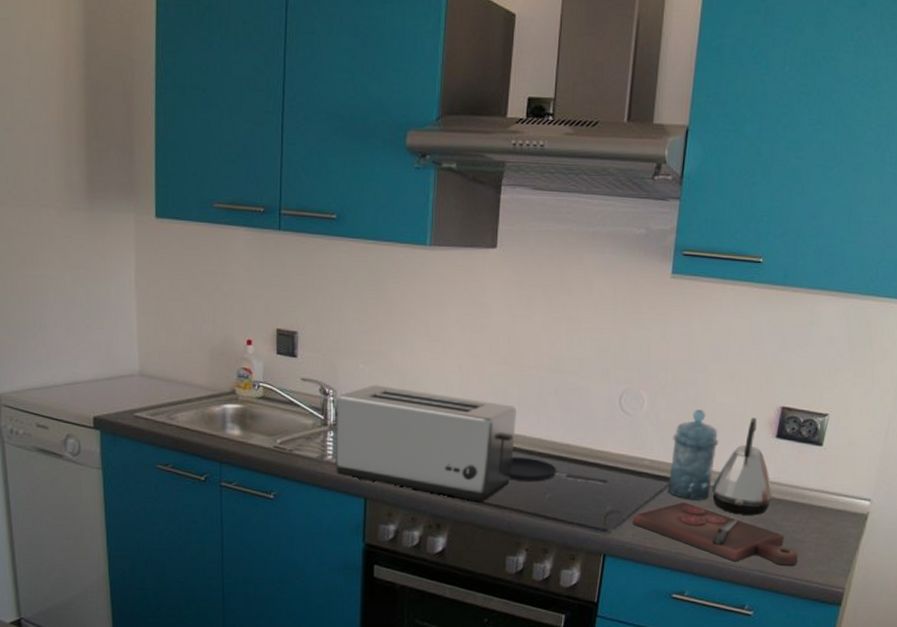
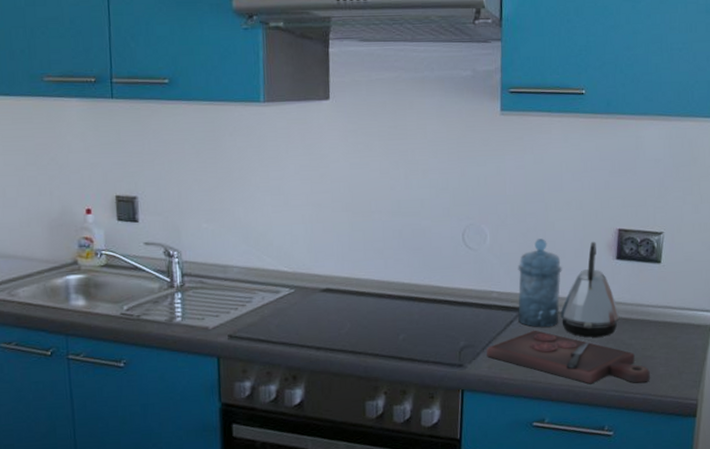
toaster: present [335,385,516,502] -> none [182,242,364,349]
frying pan: present [509,456,609,484] -> none [361,300,460,325]

